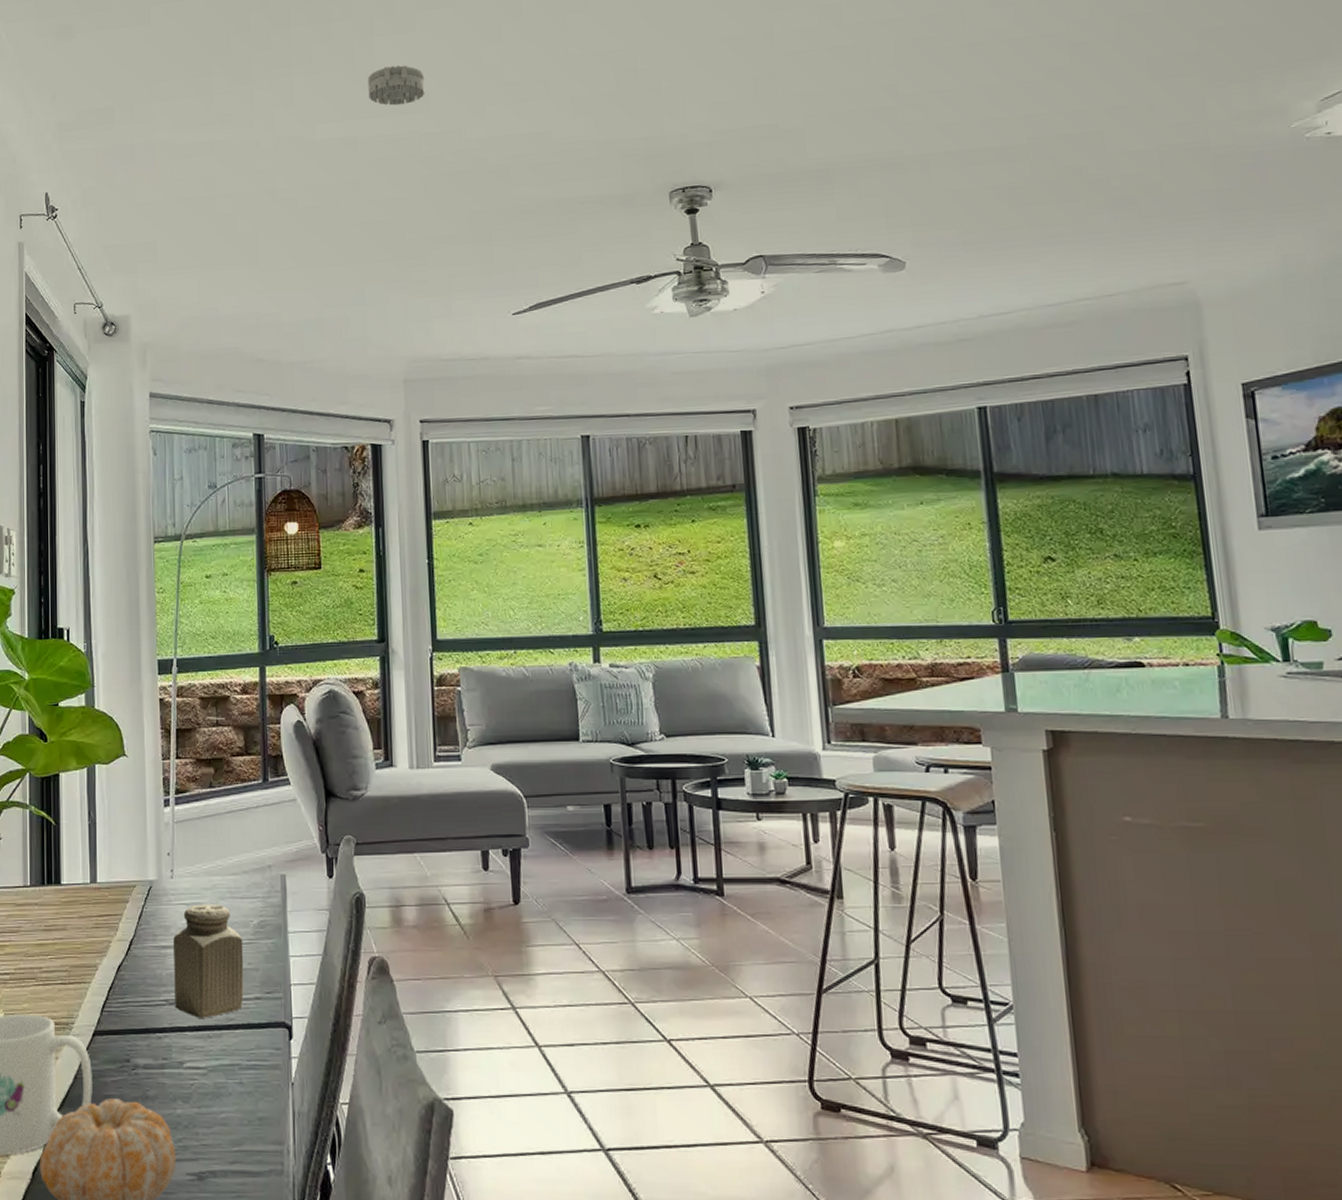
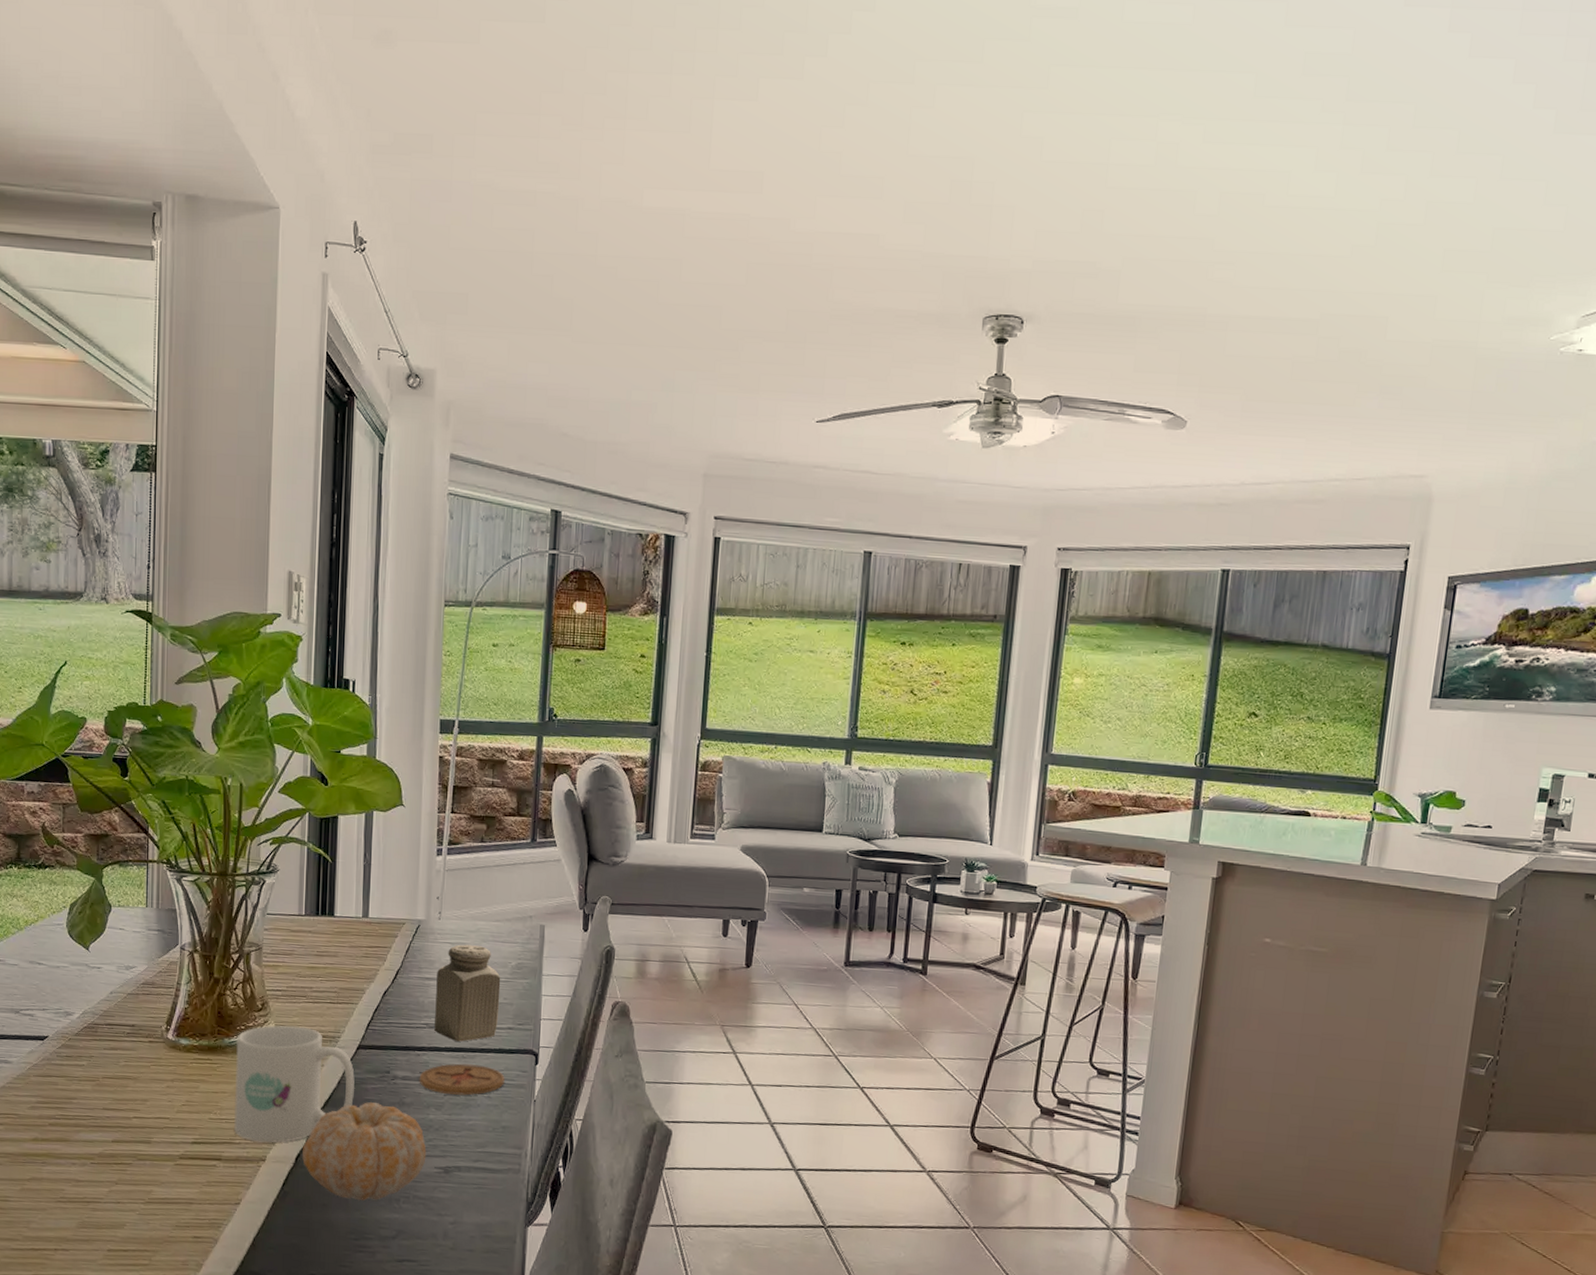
coaster: none [162,1044,257,1083] -> present [419,1063,505,1096]
smoke detector: present [368,65,425,106] -> none [702,136,761,182]

